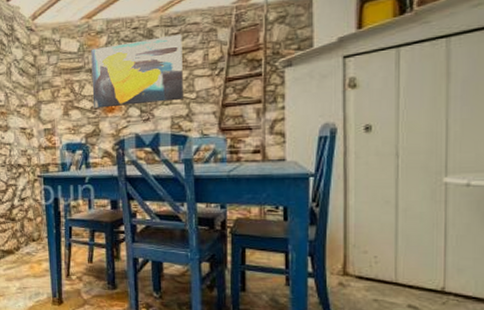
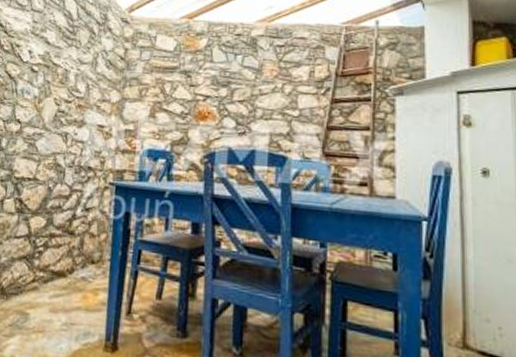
wall art: present [91,34,183,108] -> none [183,46,288,117]

